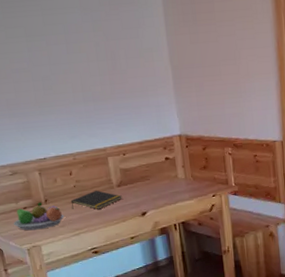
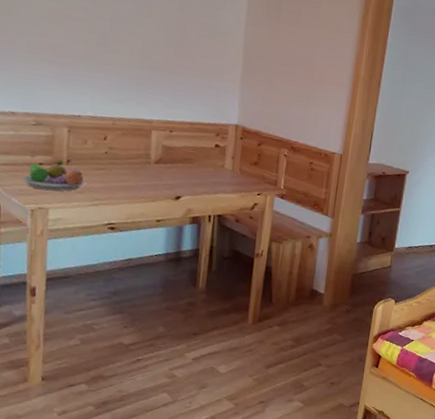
notepad: present [70,190,122,209] -> none [96,161,158,183]

